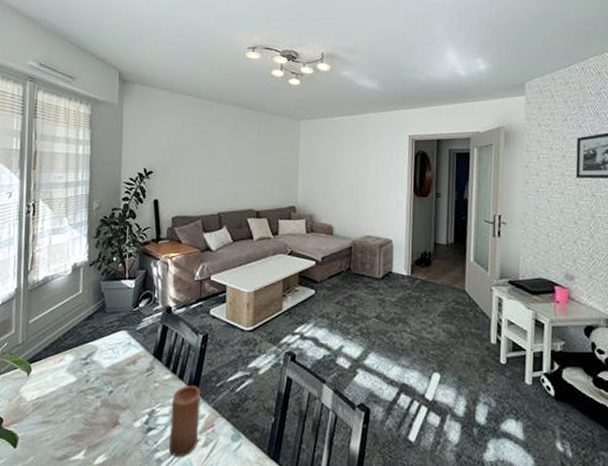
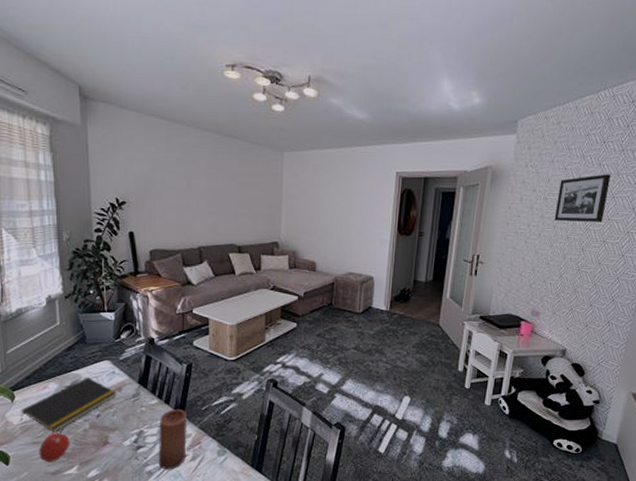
notepad: none [34,348,131,410] -> present [21,376,117,432]
fruit: none [47,407,80,446] -> present [38,429,70,463]

